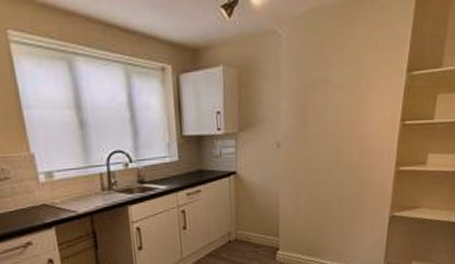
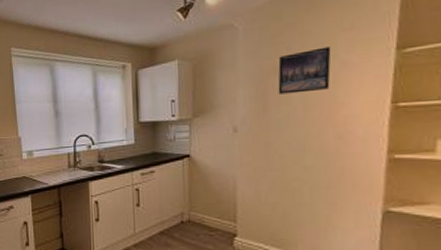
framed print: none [316,64,360,110] -> present [278,46,331,95]

